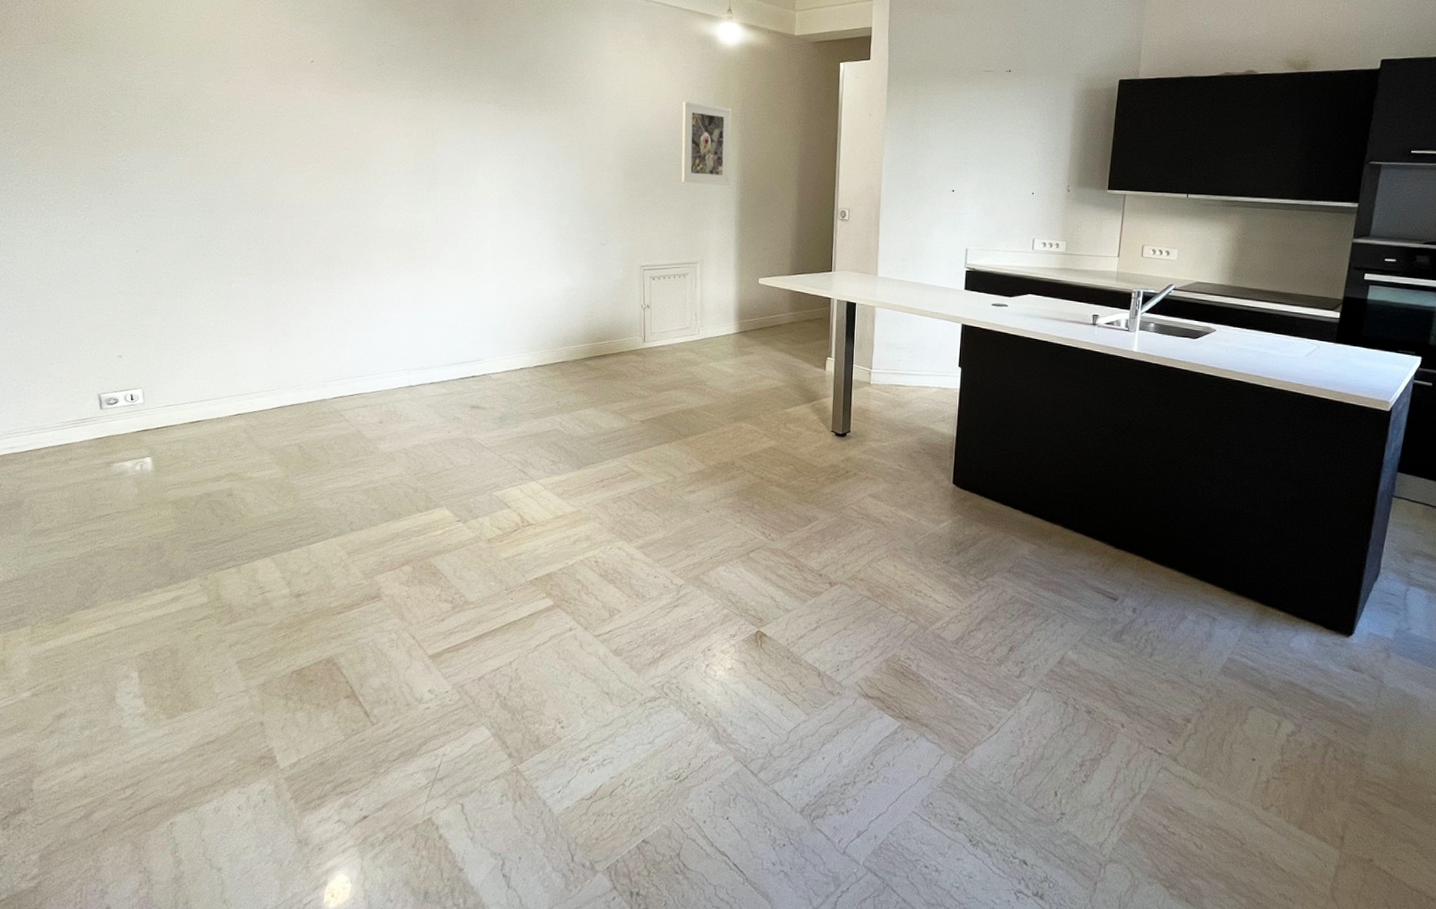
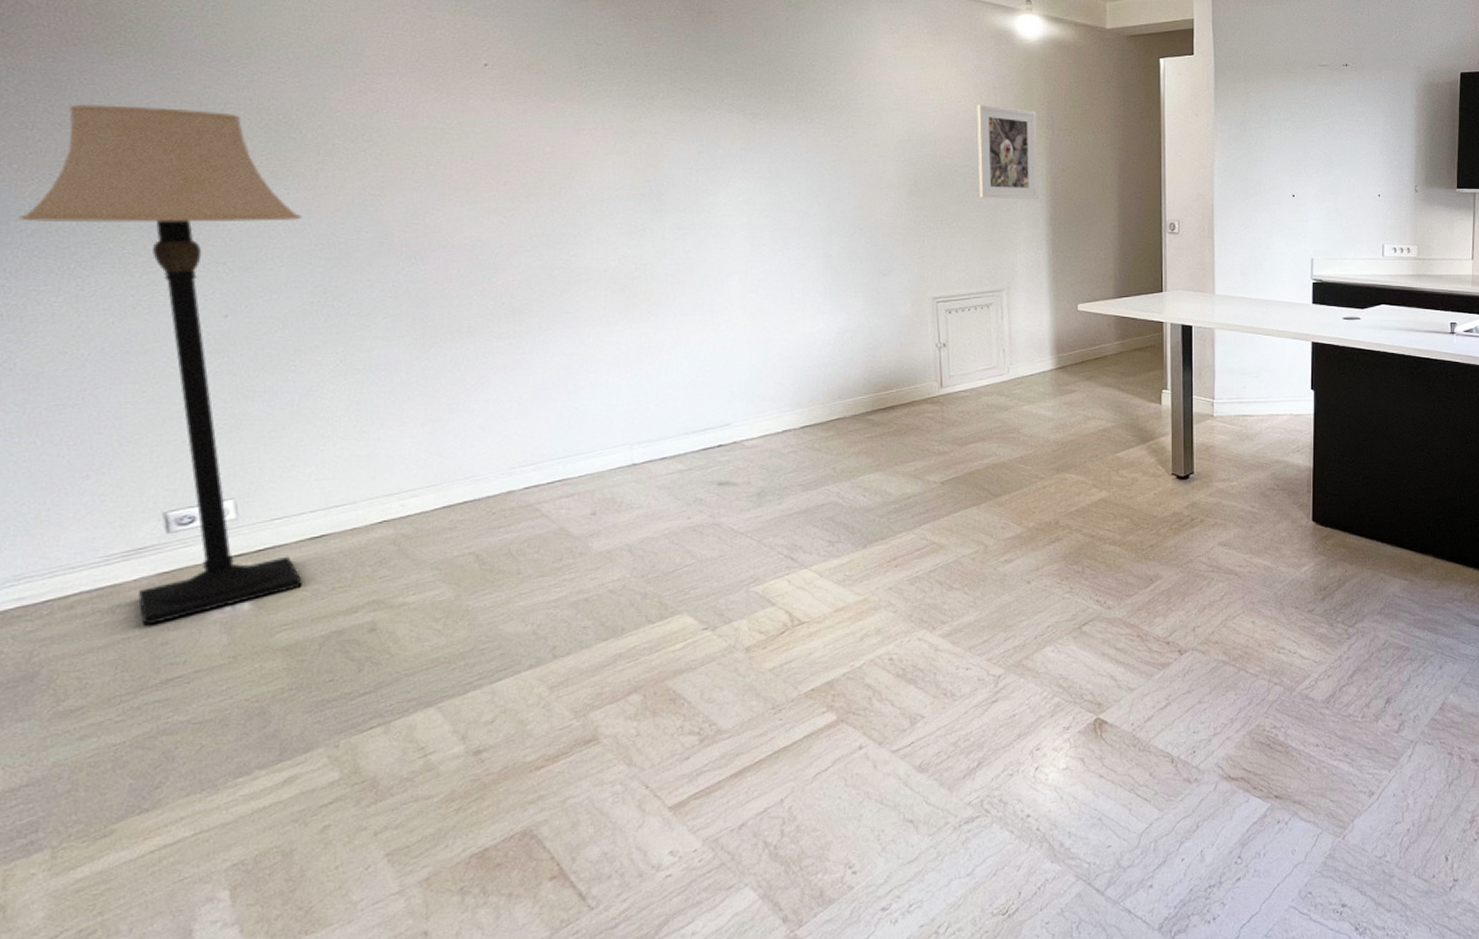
lamp: none [10,88,187,476] -> present [19,104,303,626]

